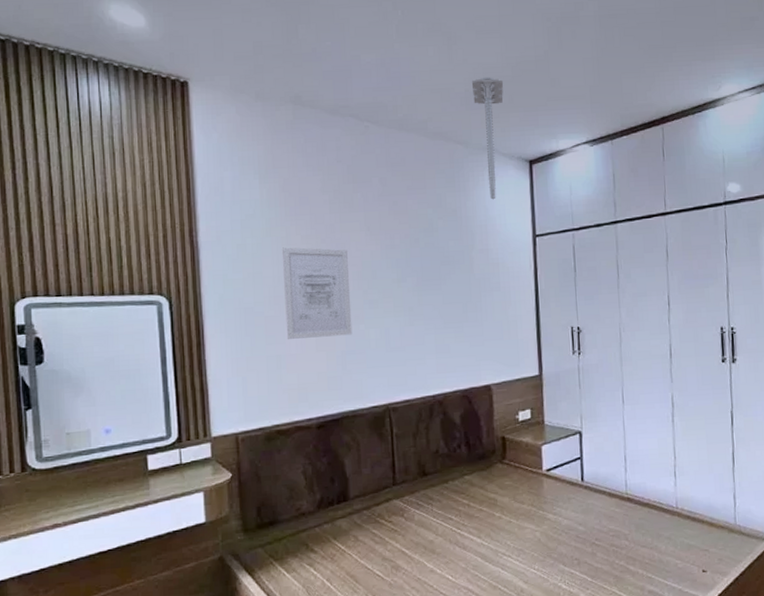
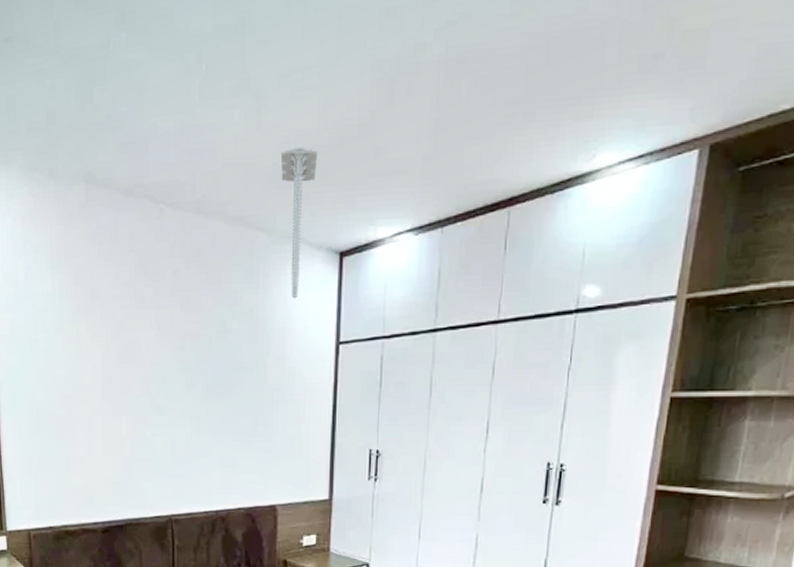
wall art: present [283,247,353,339] -> none [73,344,139,441]

